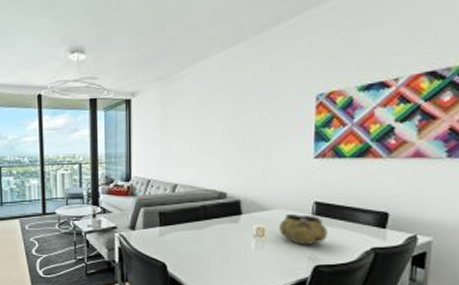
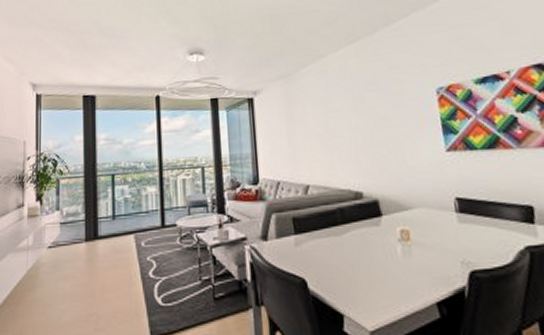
decorative bowl: present [279,214,329,245] -> none [423,212,477,247]

